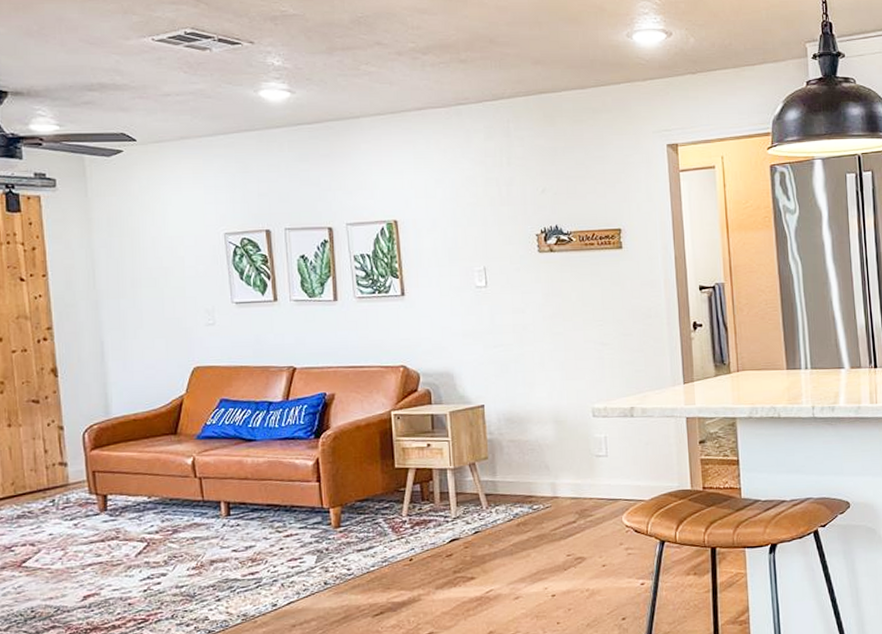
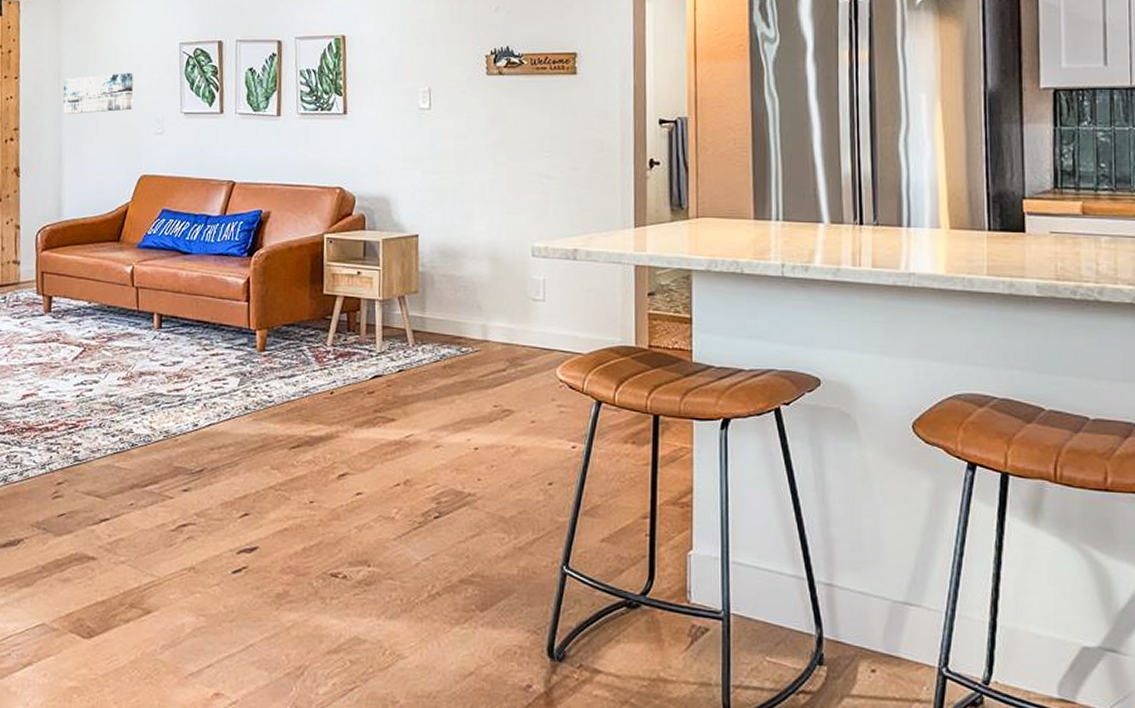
wall art: none [99,265,179,310] -> present [63,73,134,114]

